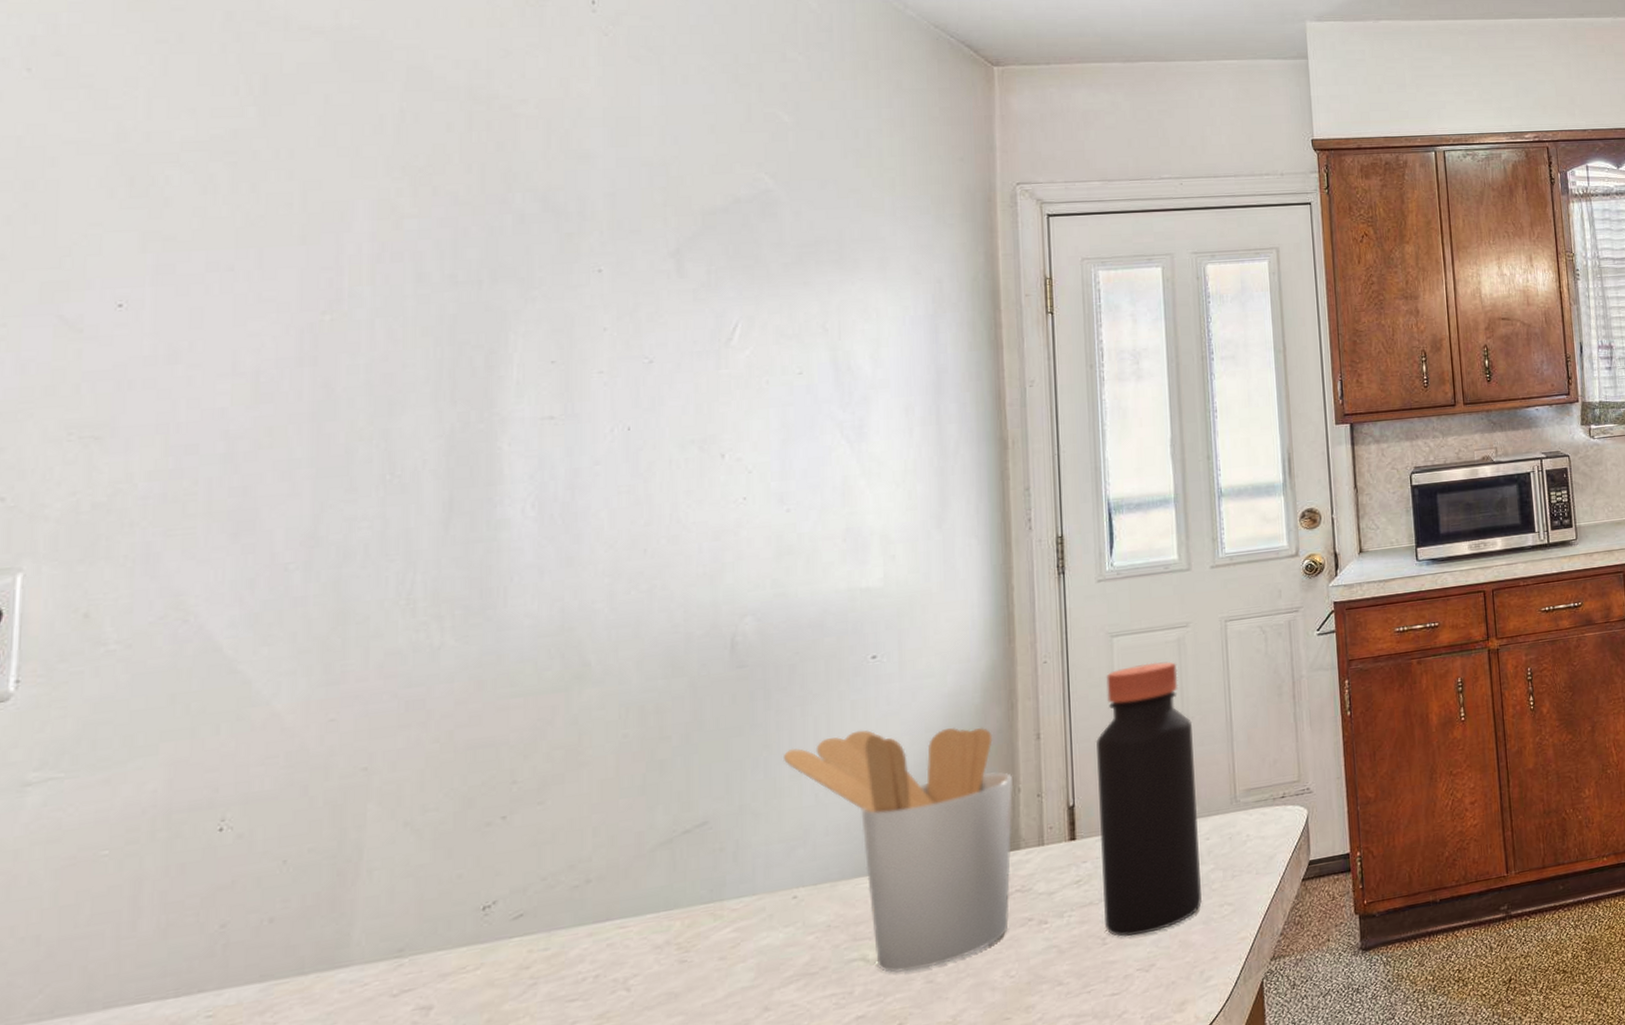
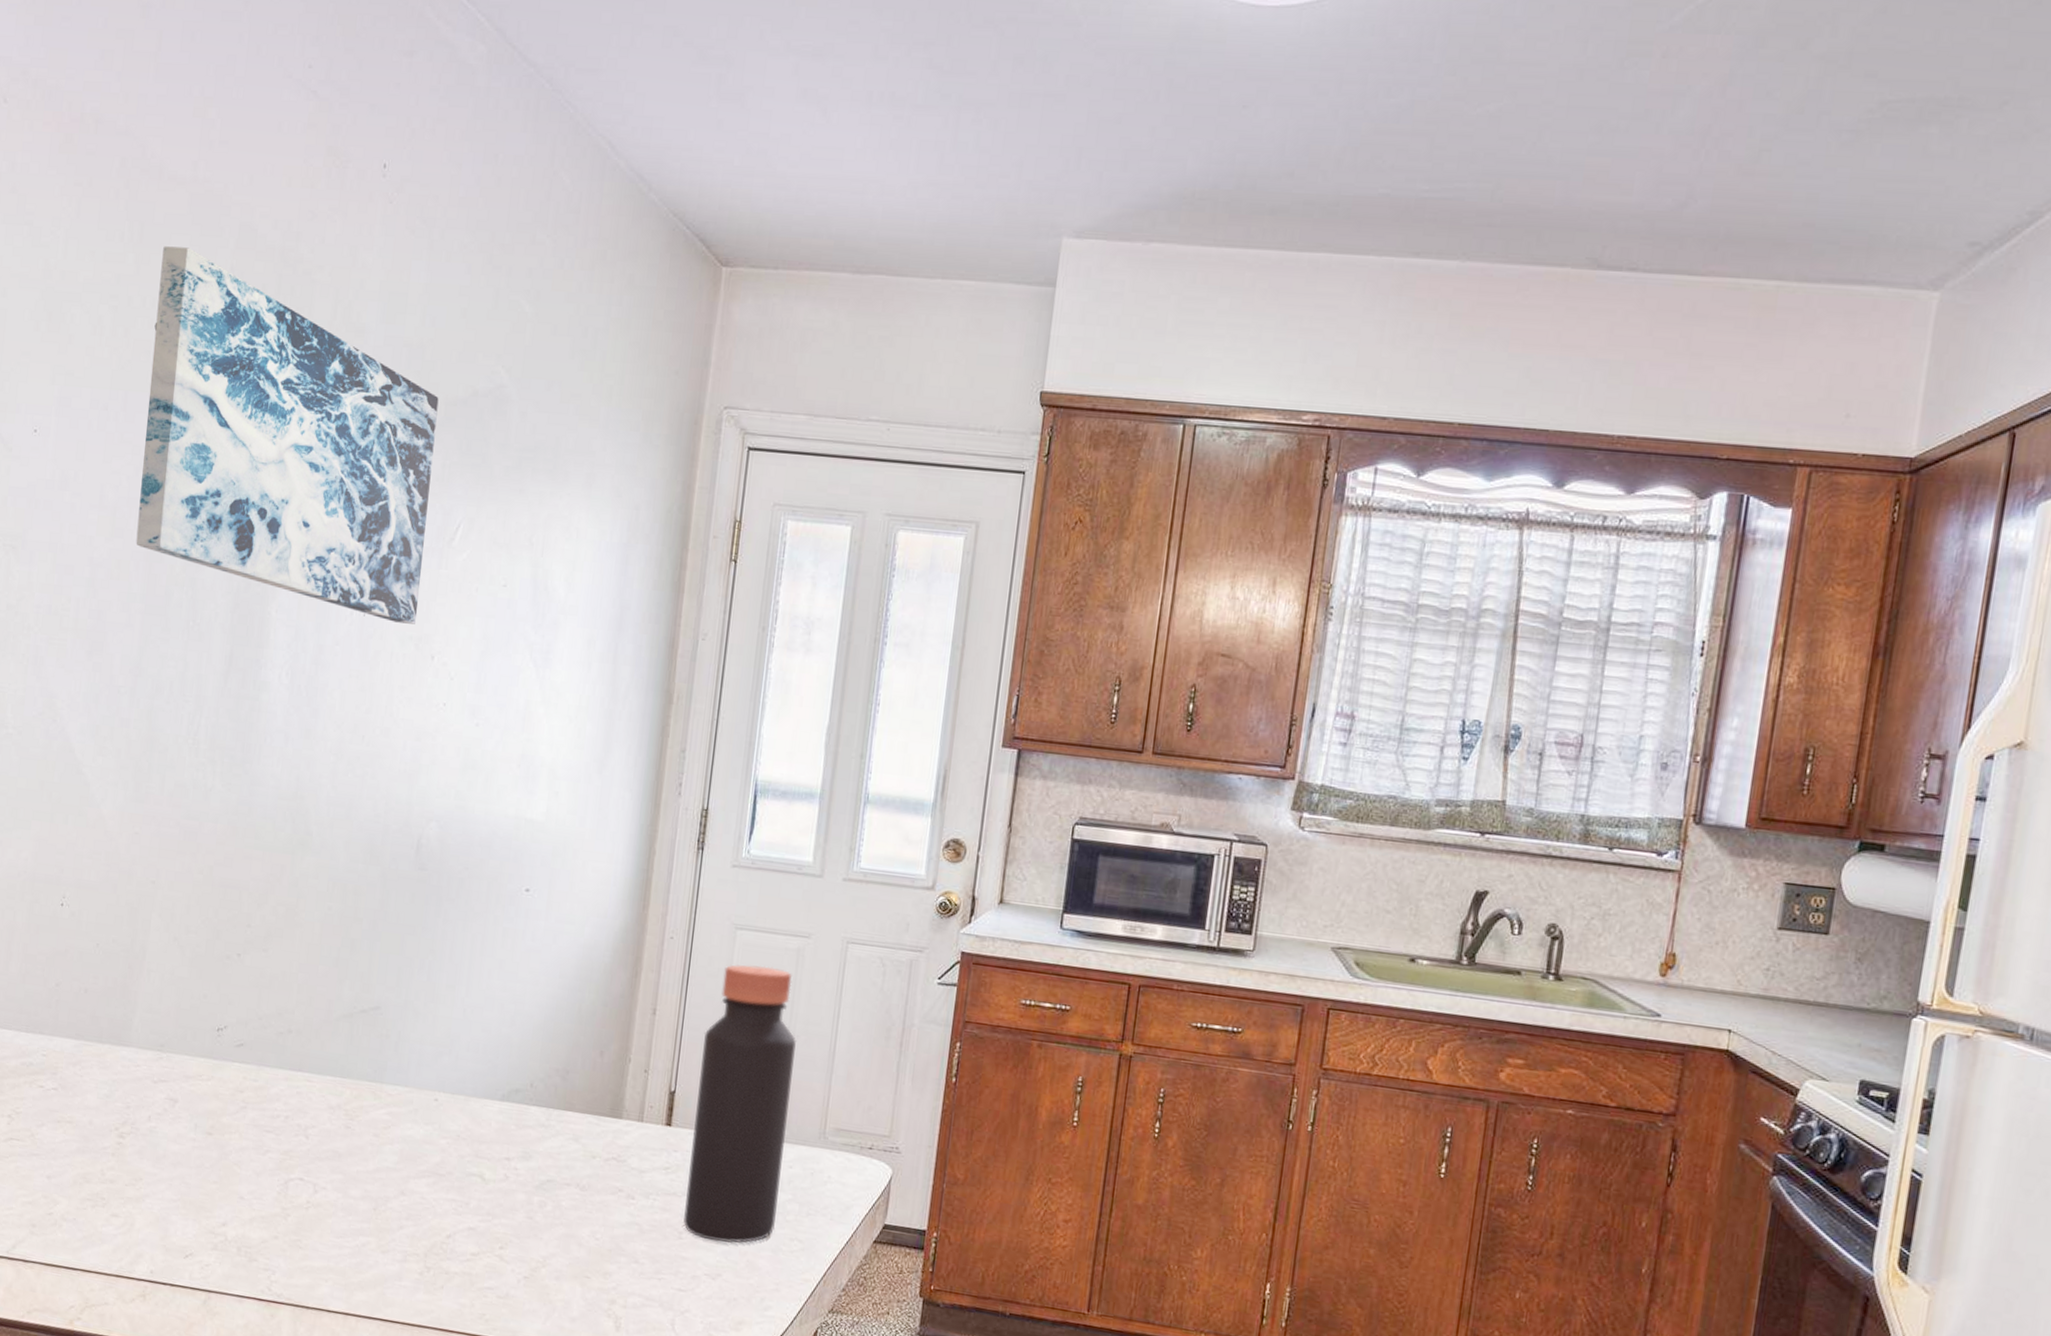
wall art: none [294,95,697,430] -> present [136,246,439,624]
utensil holder: present [784,727,1013,973] -> none [444,958,626,1206]

